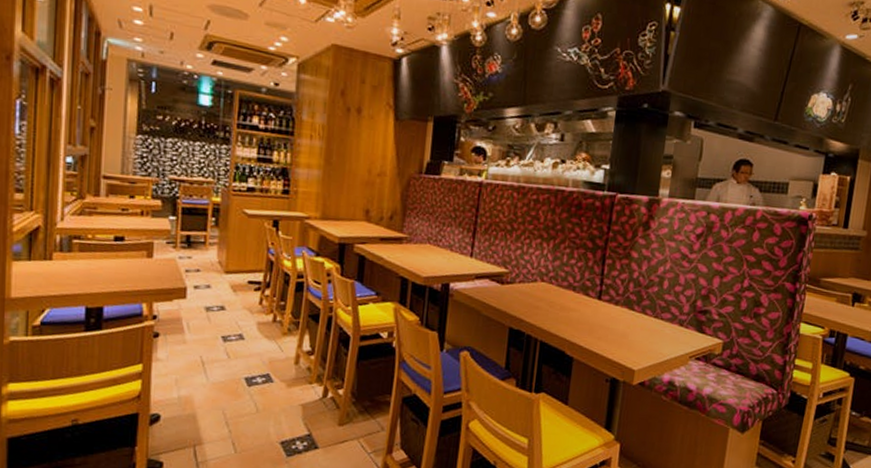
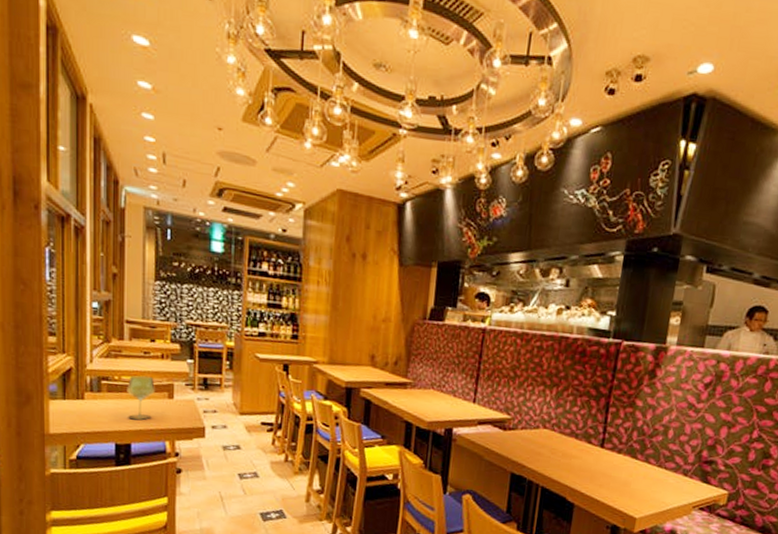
wine glass: none [101,233,134,282] -> present [127,375,156,420]

